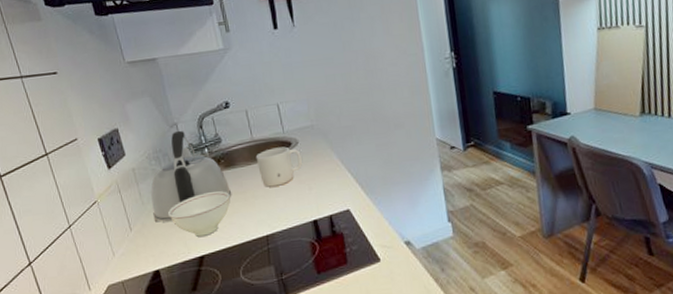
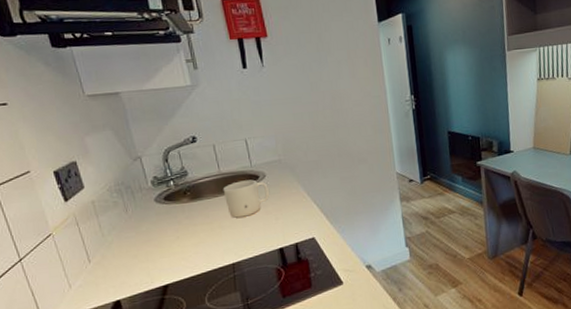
kettle: present [151,130,232,223] -> none [112,163,198,254]
bowl: present [167,190,230,238] -> none [129,222,196,268]

